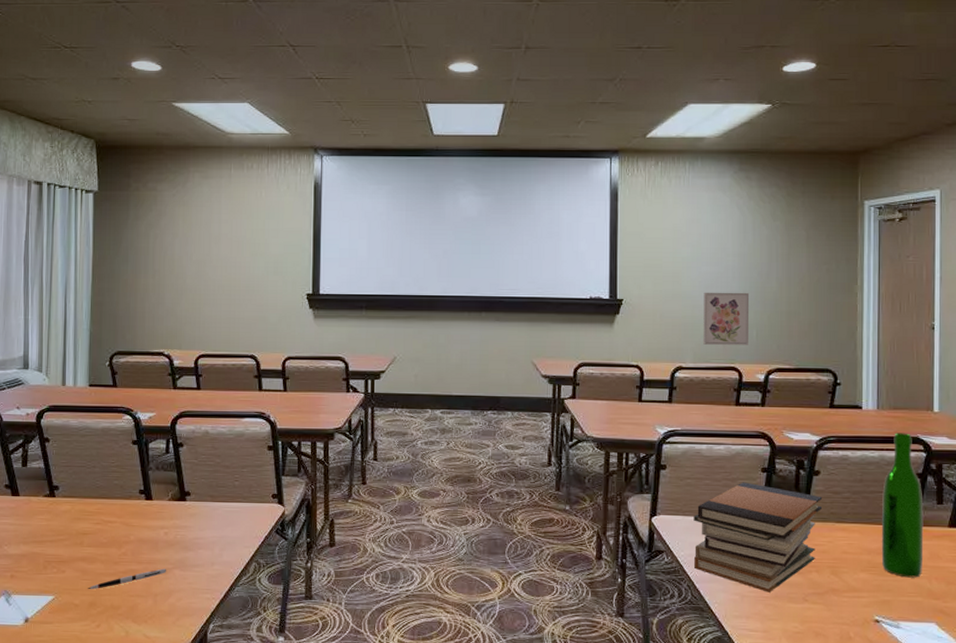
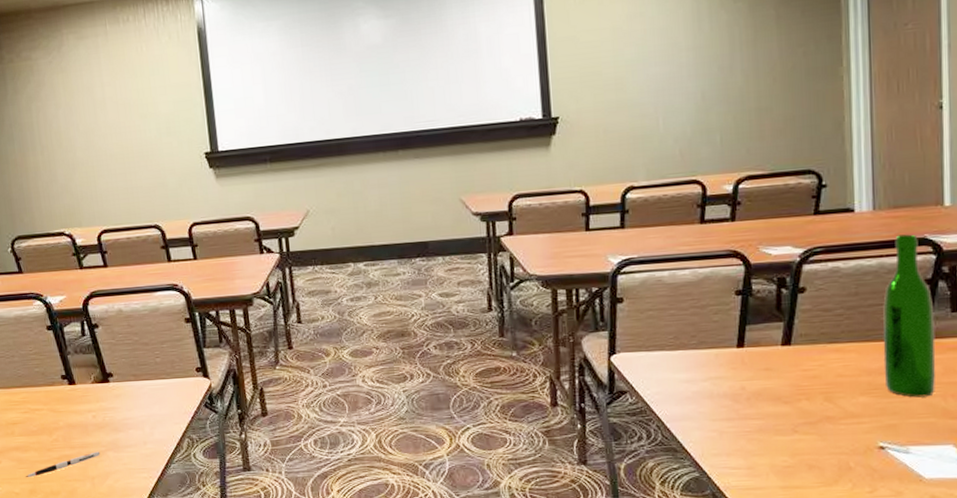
book stack: present [693,482,823,592] -> none [659,308,811,426]
wall art: present [703,292,750,345] -> none [654,91,712,158]

